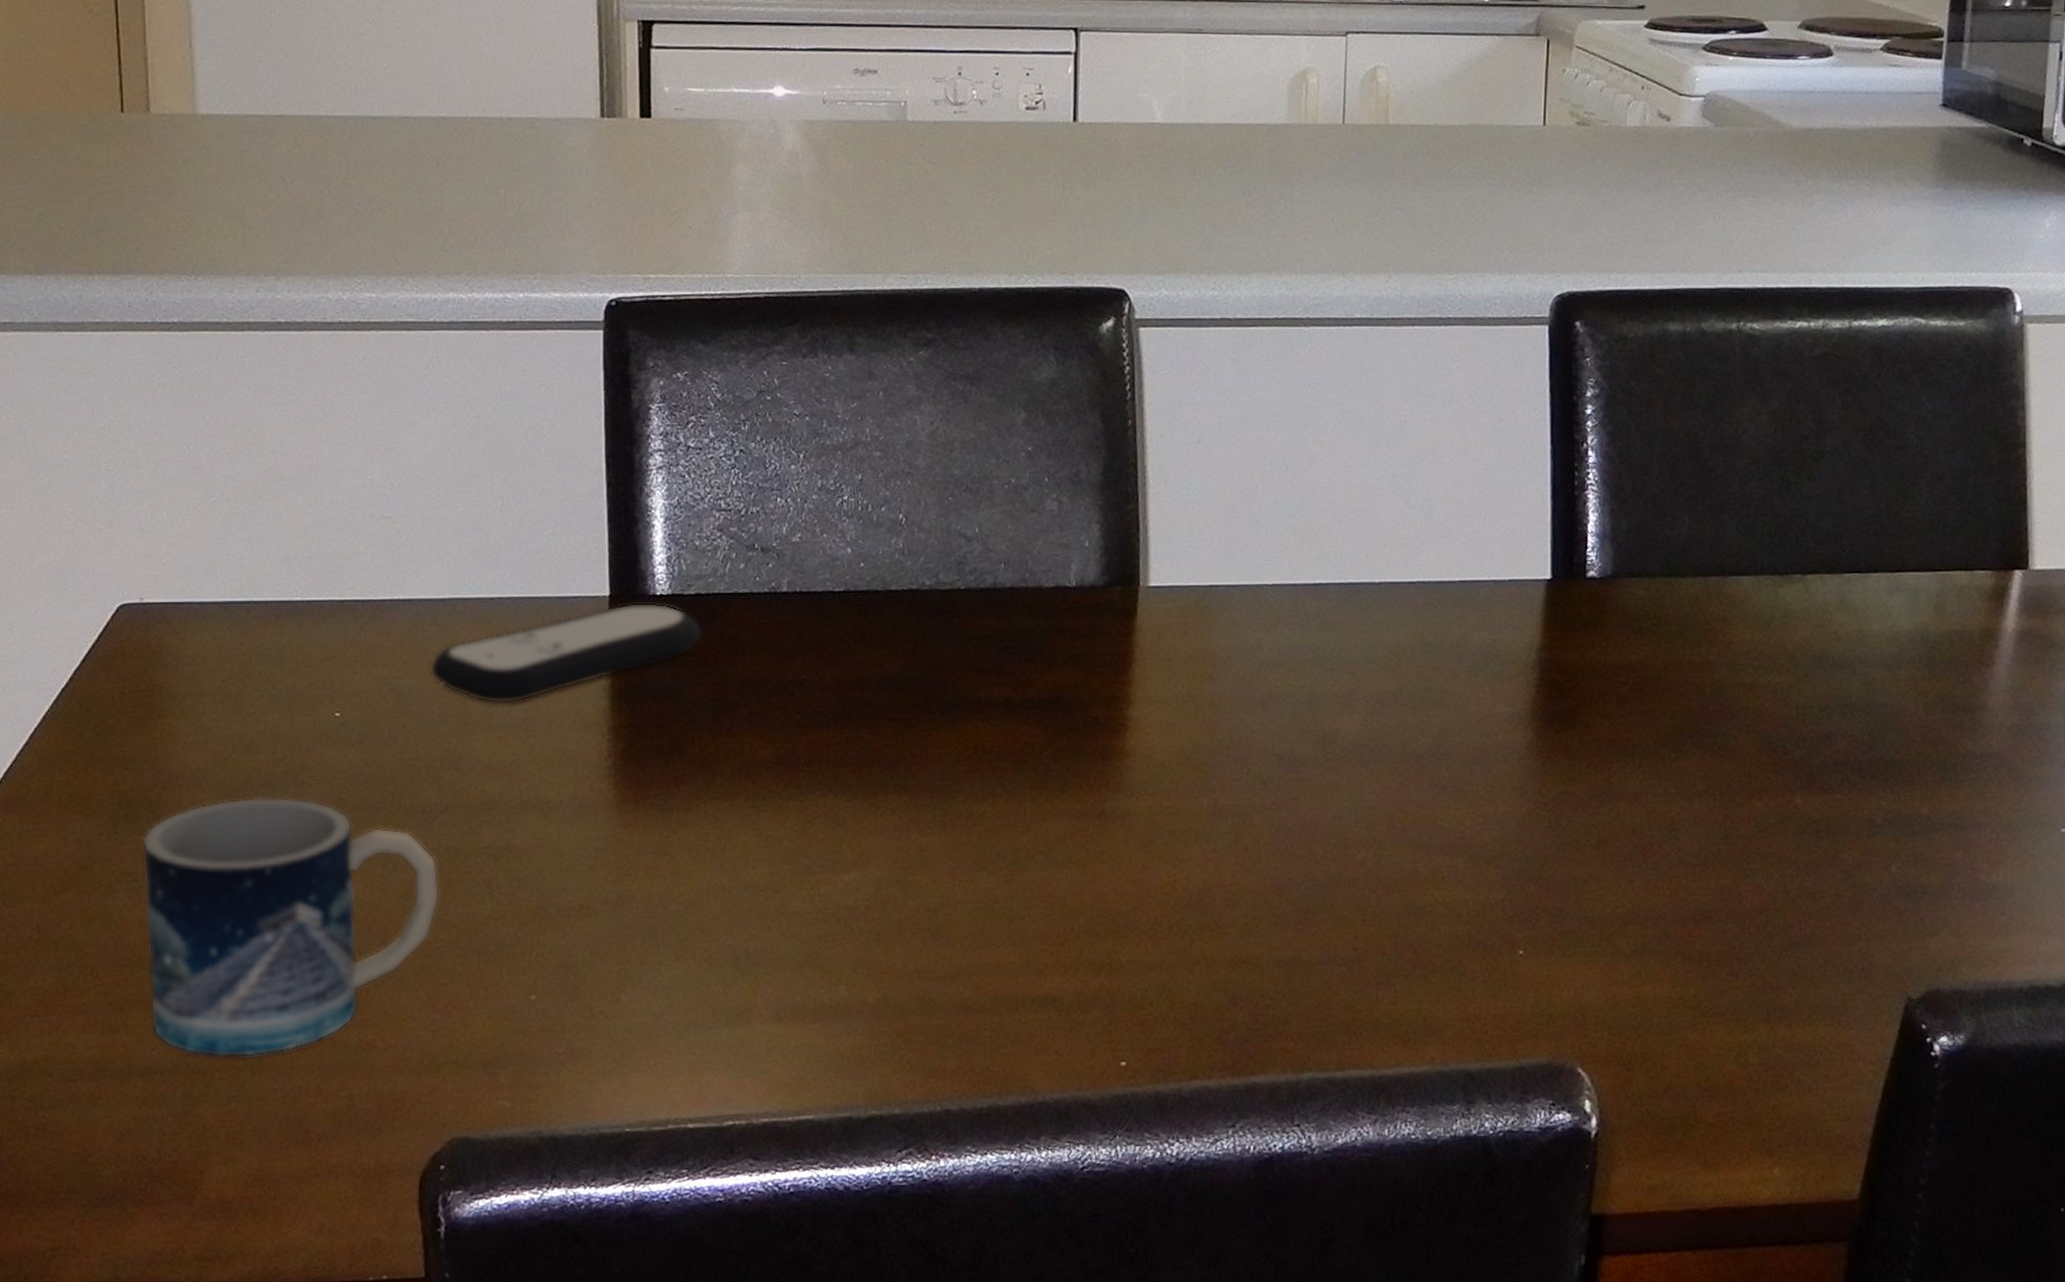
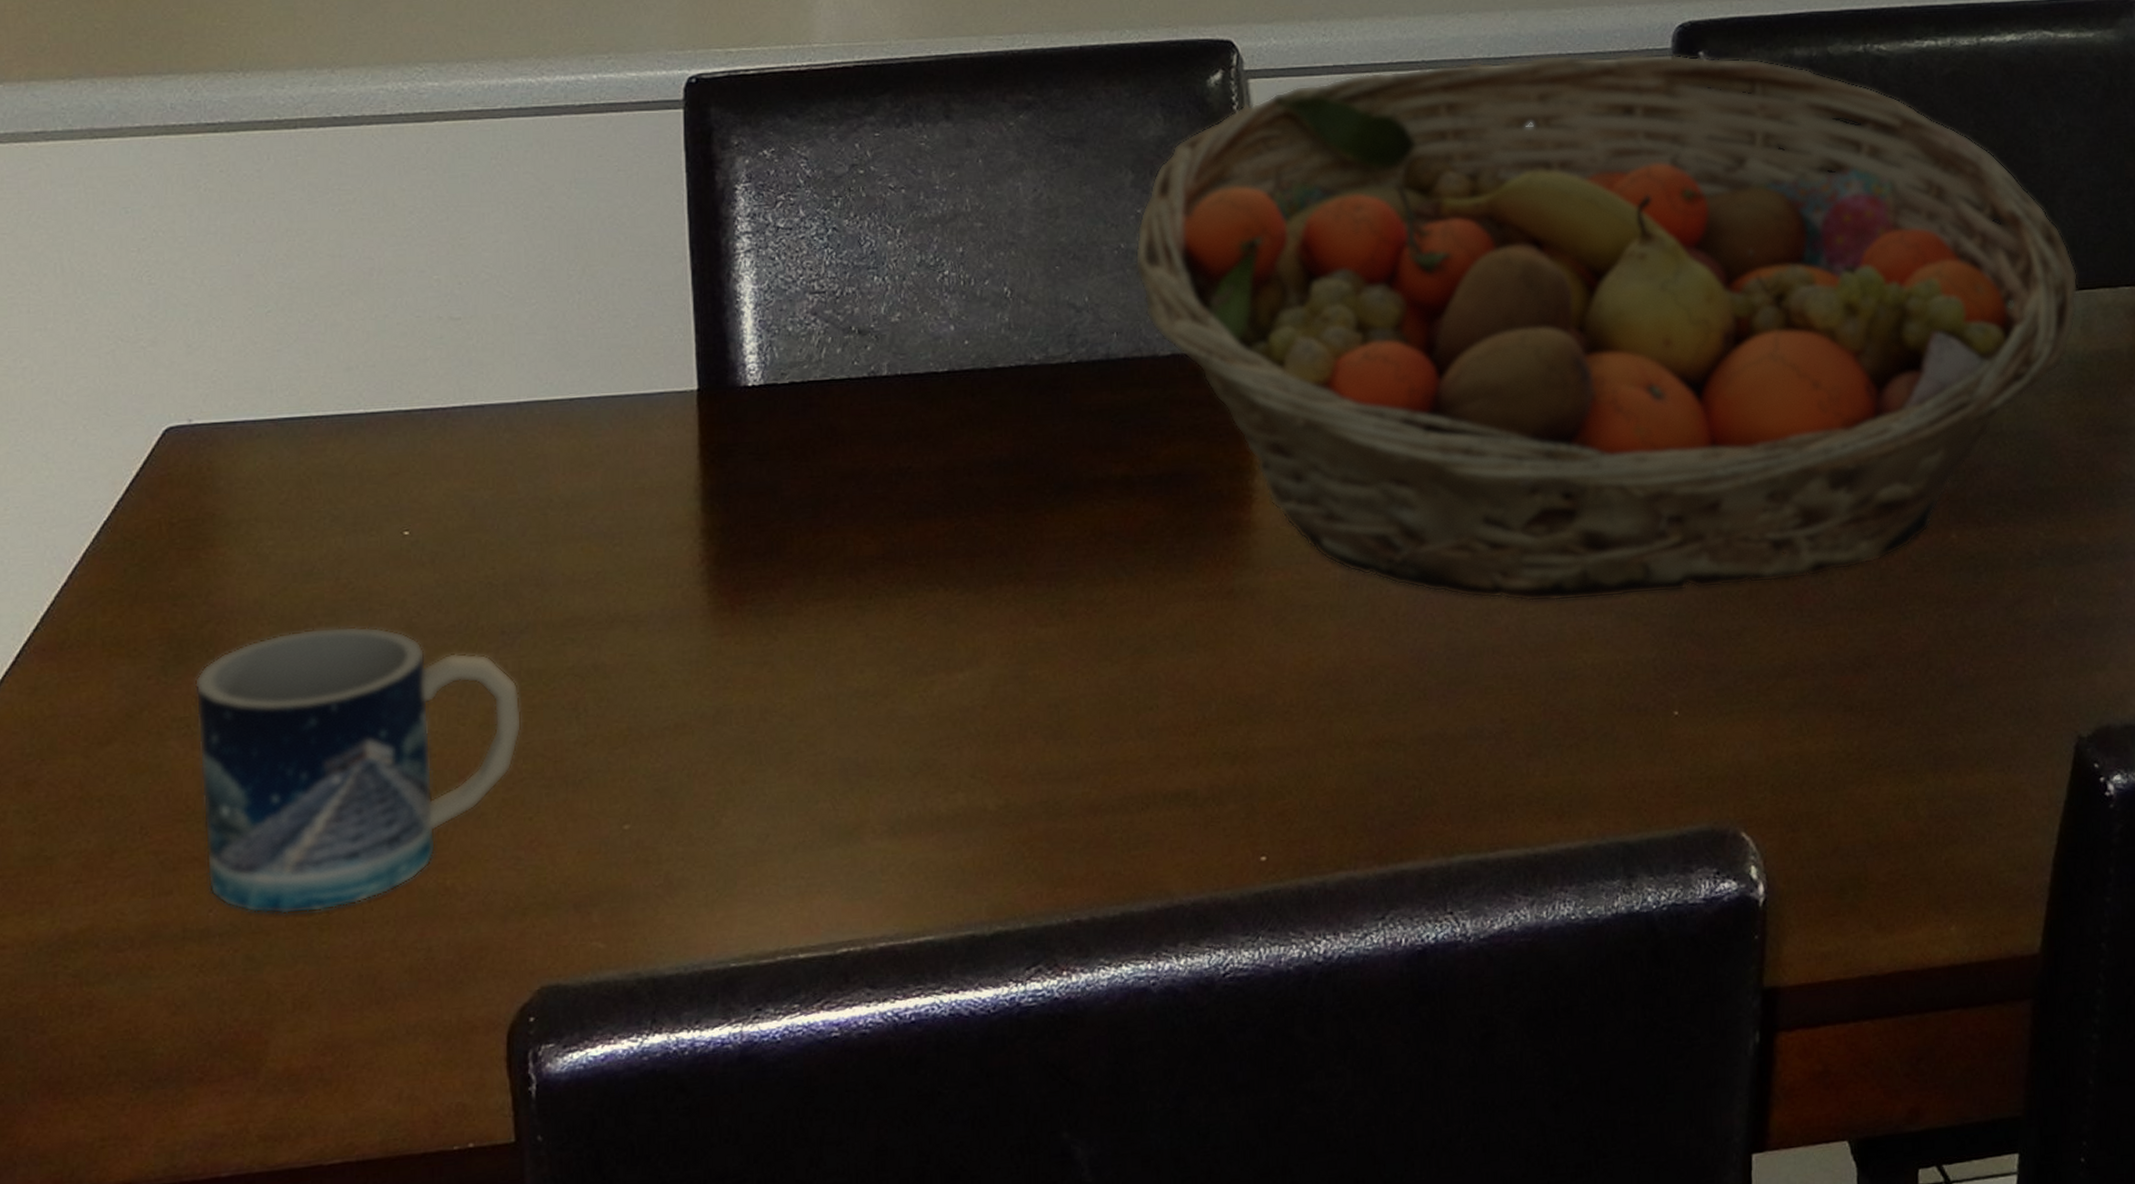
remote control: present [430,603,703,704] -> none [505,394,800,512]
fruit basket: none [1024,318,1935,840] -> present [1135,53,2078,602]

